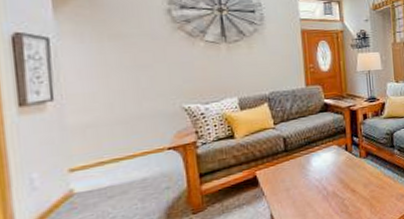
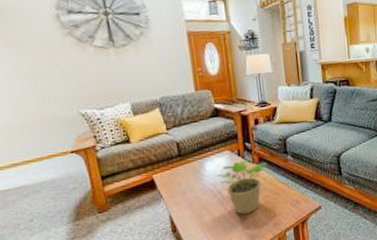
potted plant: none [322,154,374,211] -> present [216,159,267,215]

